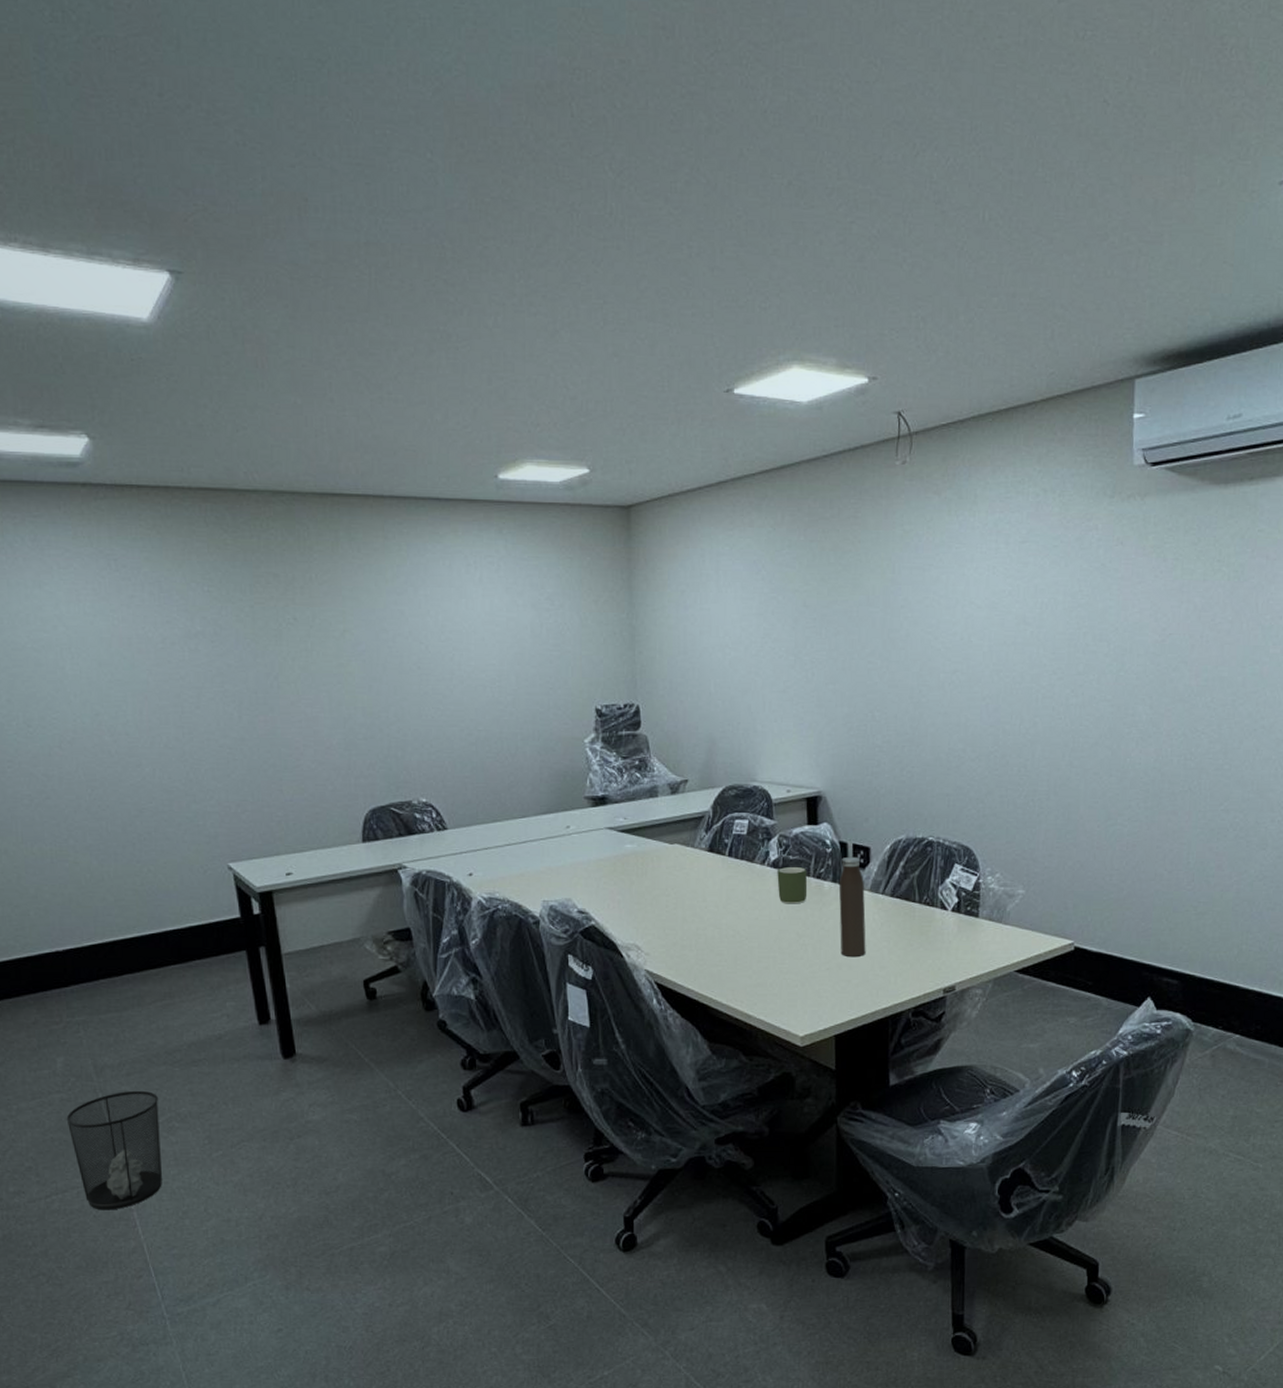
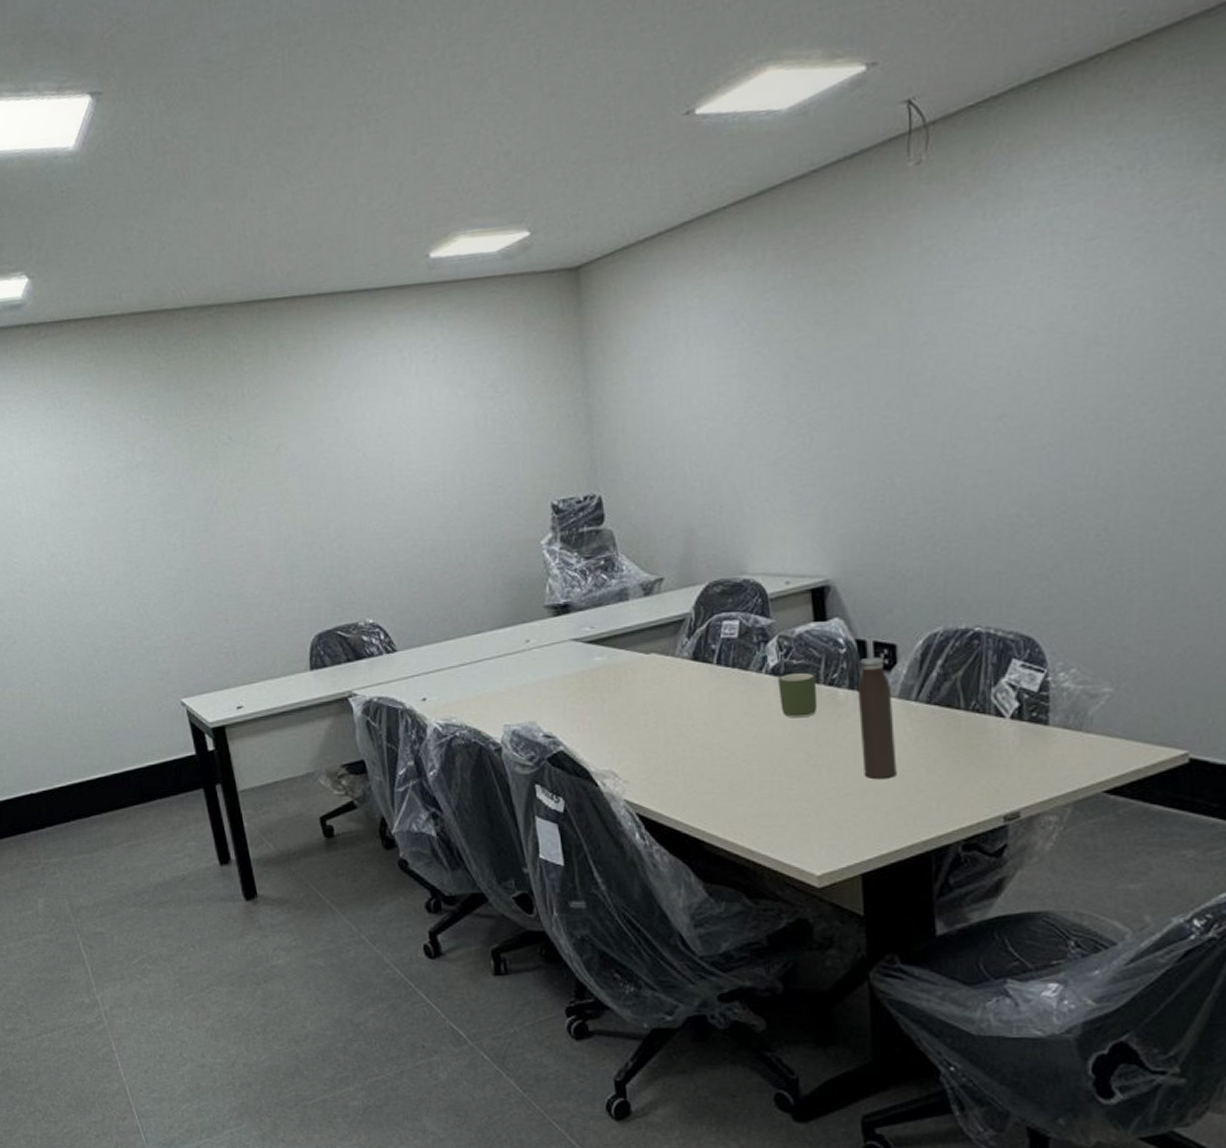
waste bin: present [66,1090,162,1210] -> none [49,931,139,1051]

